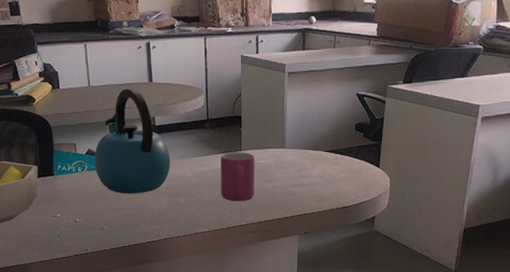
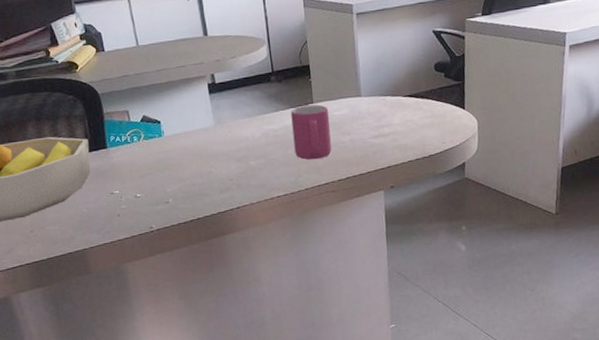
kettle: present [93,88,171,194] -> none [150,44,237,162]

